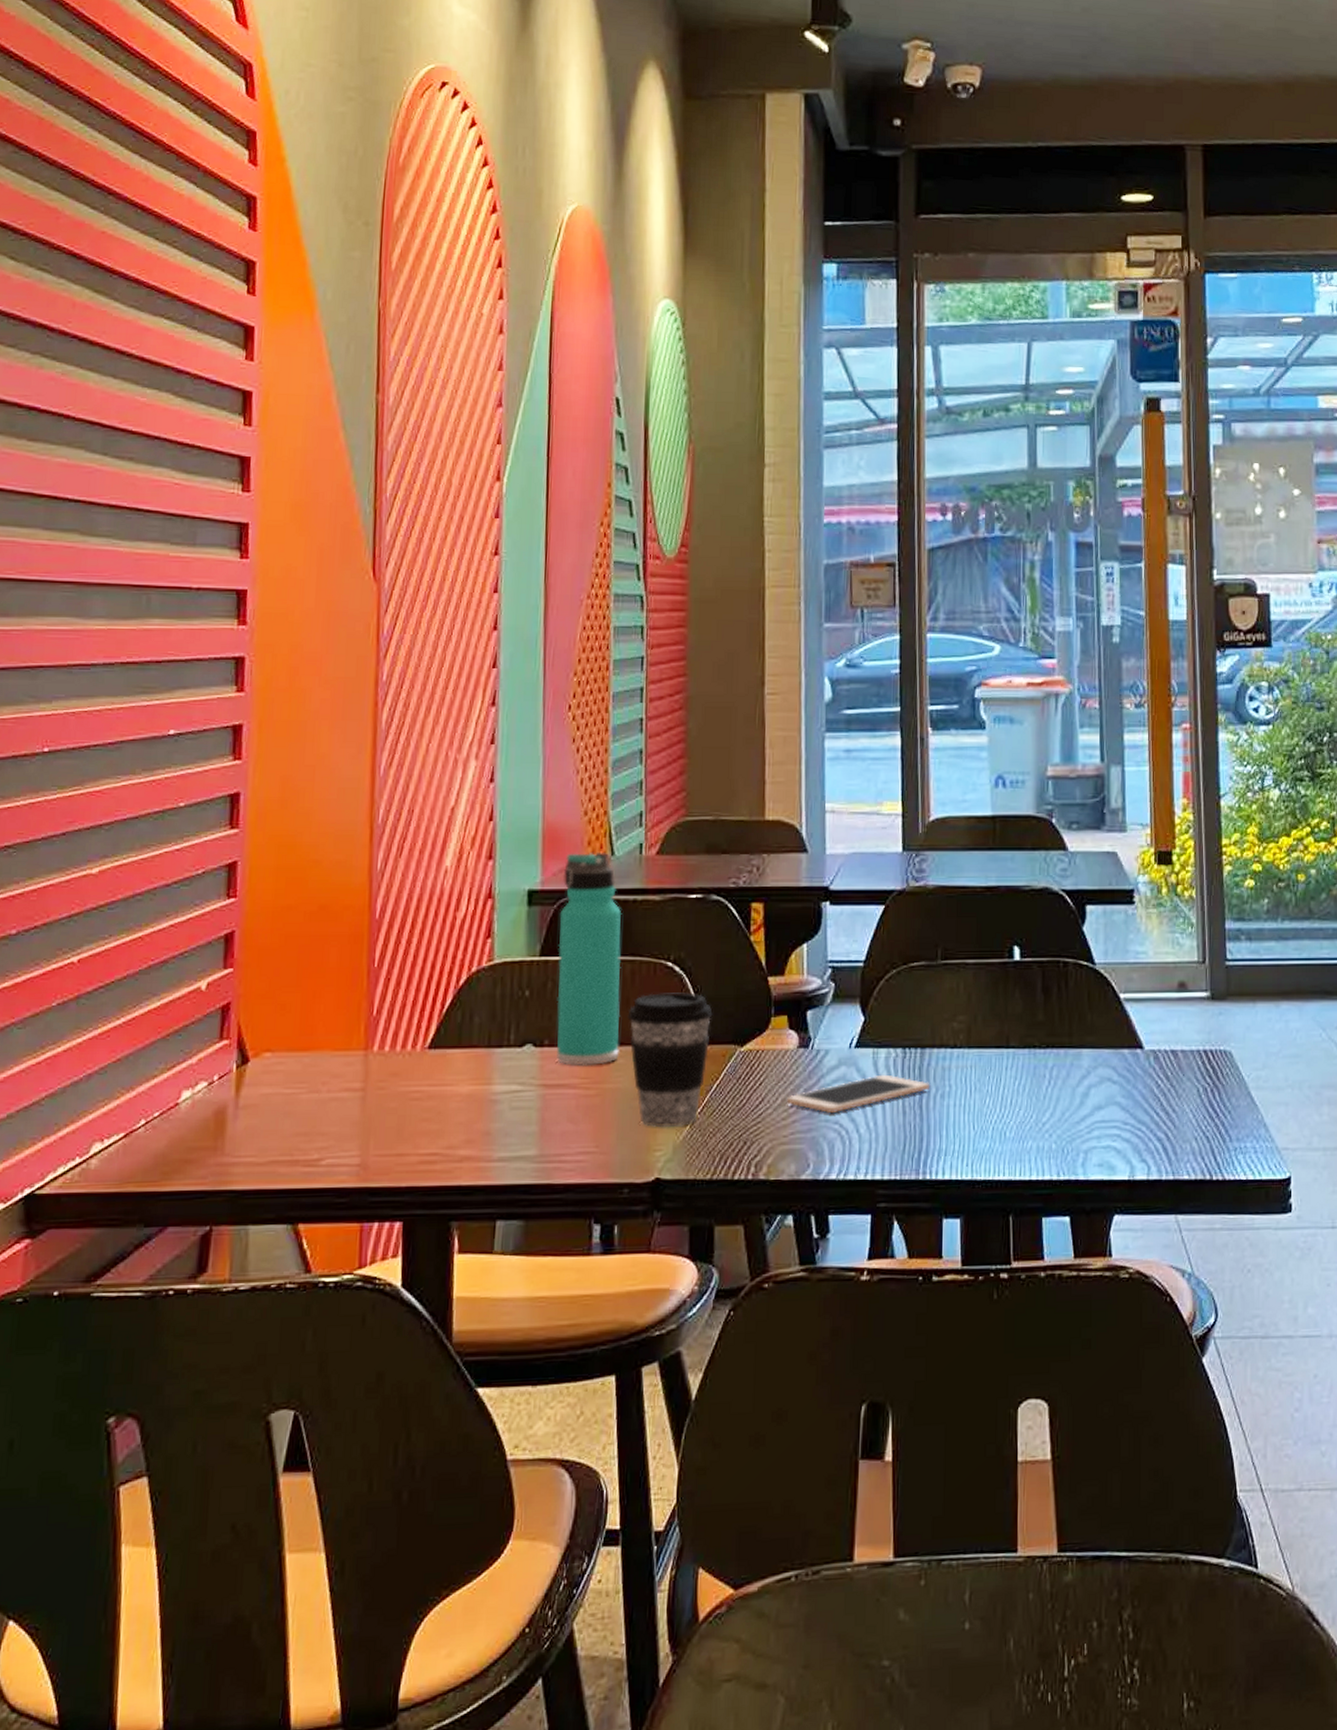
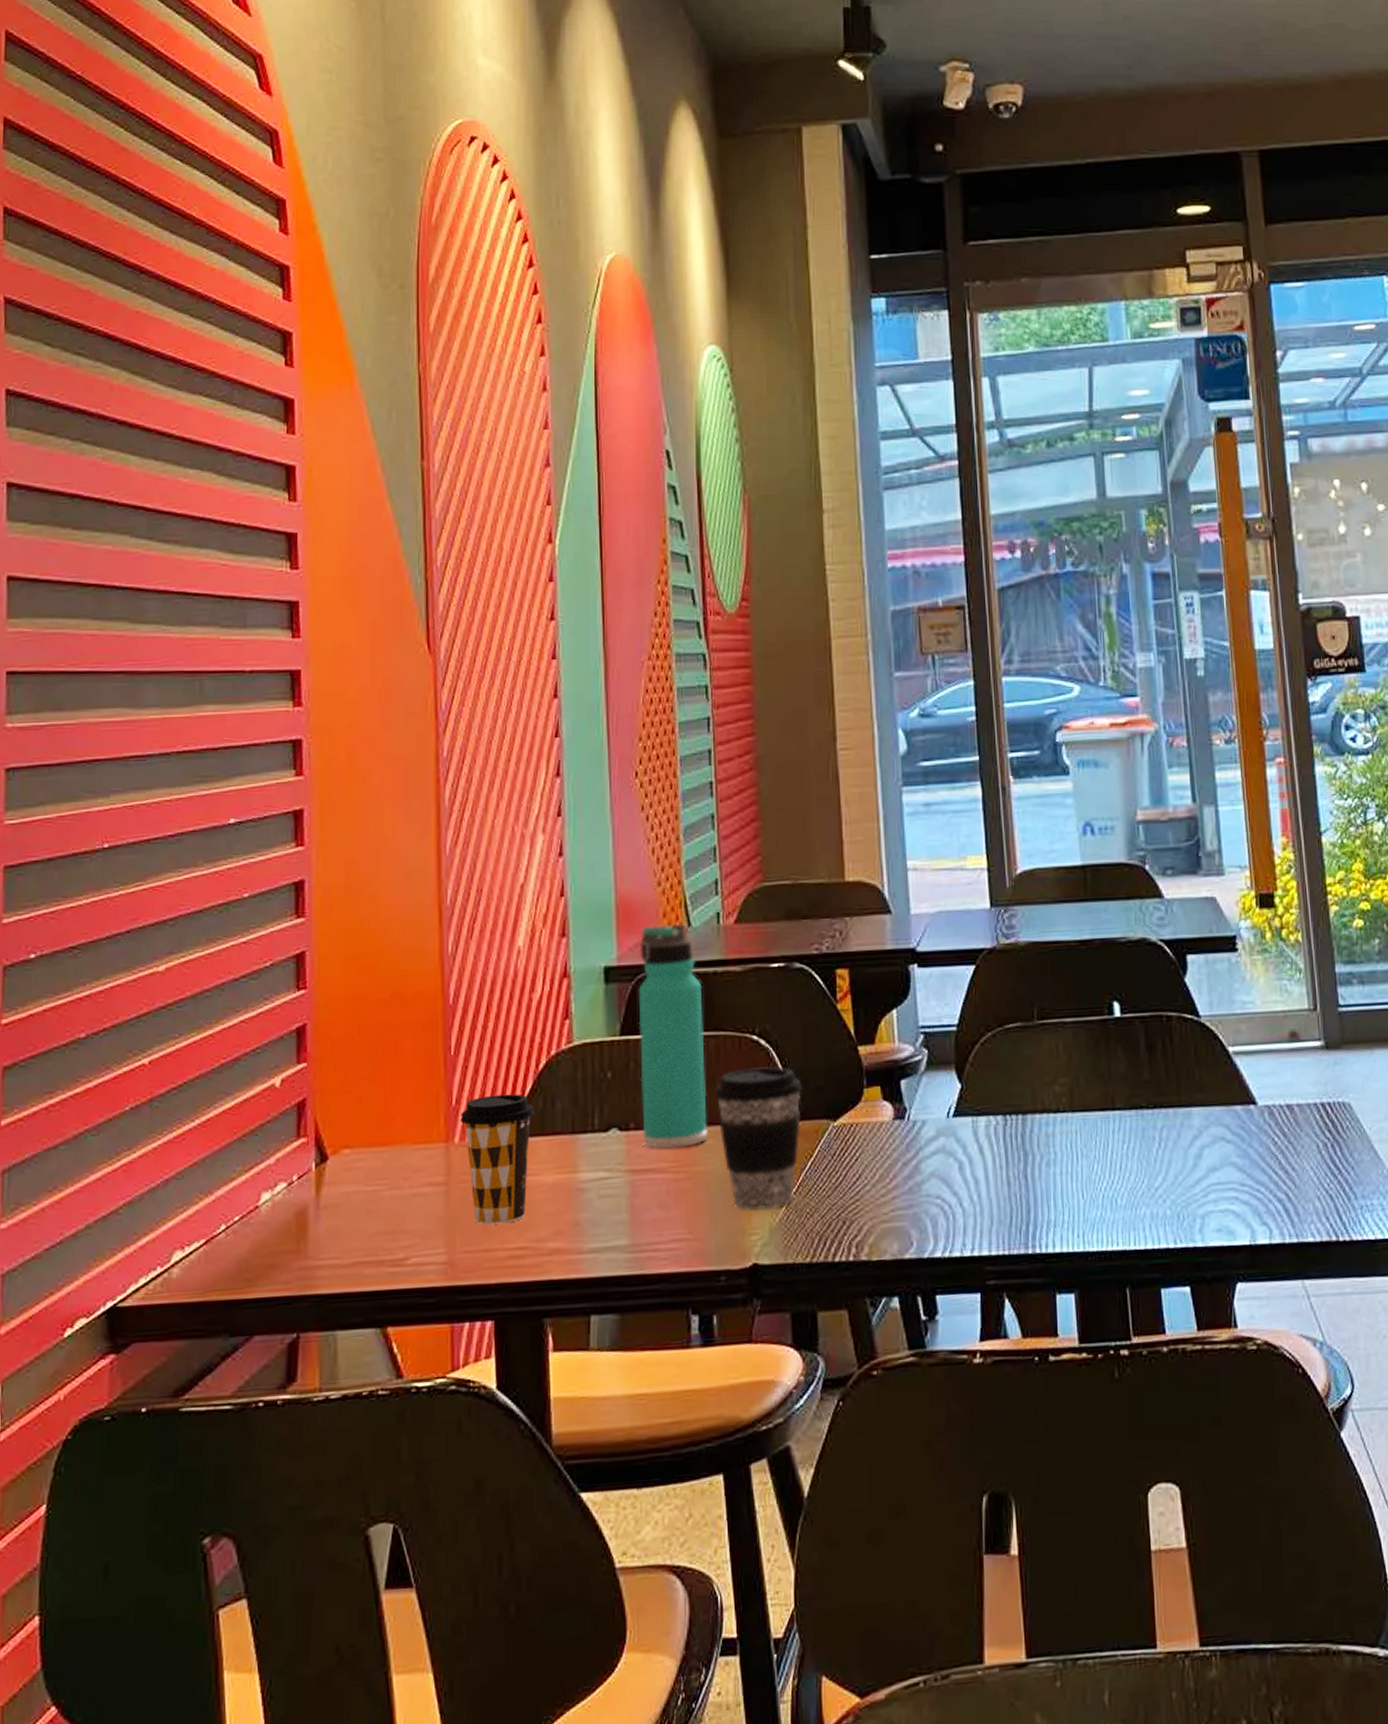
coffee cup: none [380,1007,453,1131] -> present [460,1094,534,1225]
cell phone: present [787,1074,931,1114] -> none [885,1143,1035,1188]

